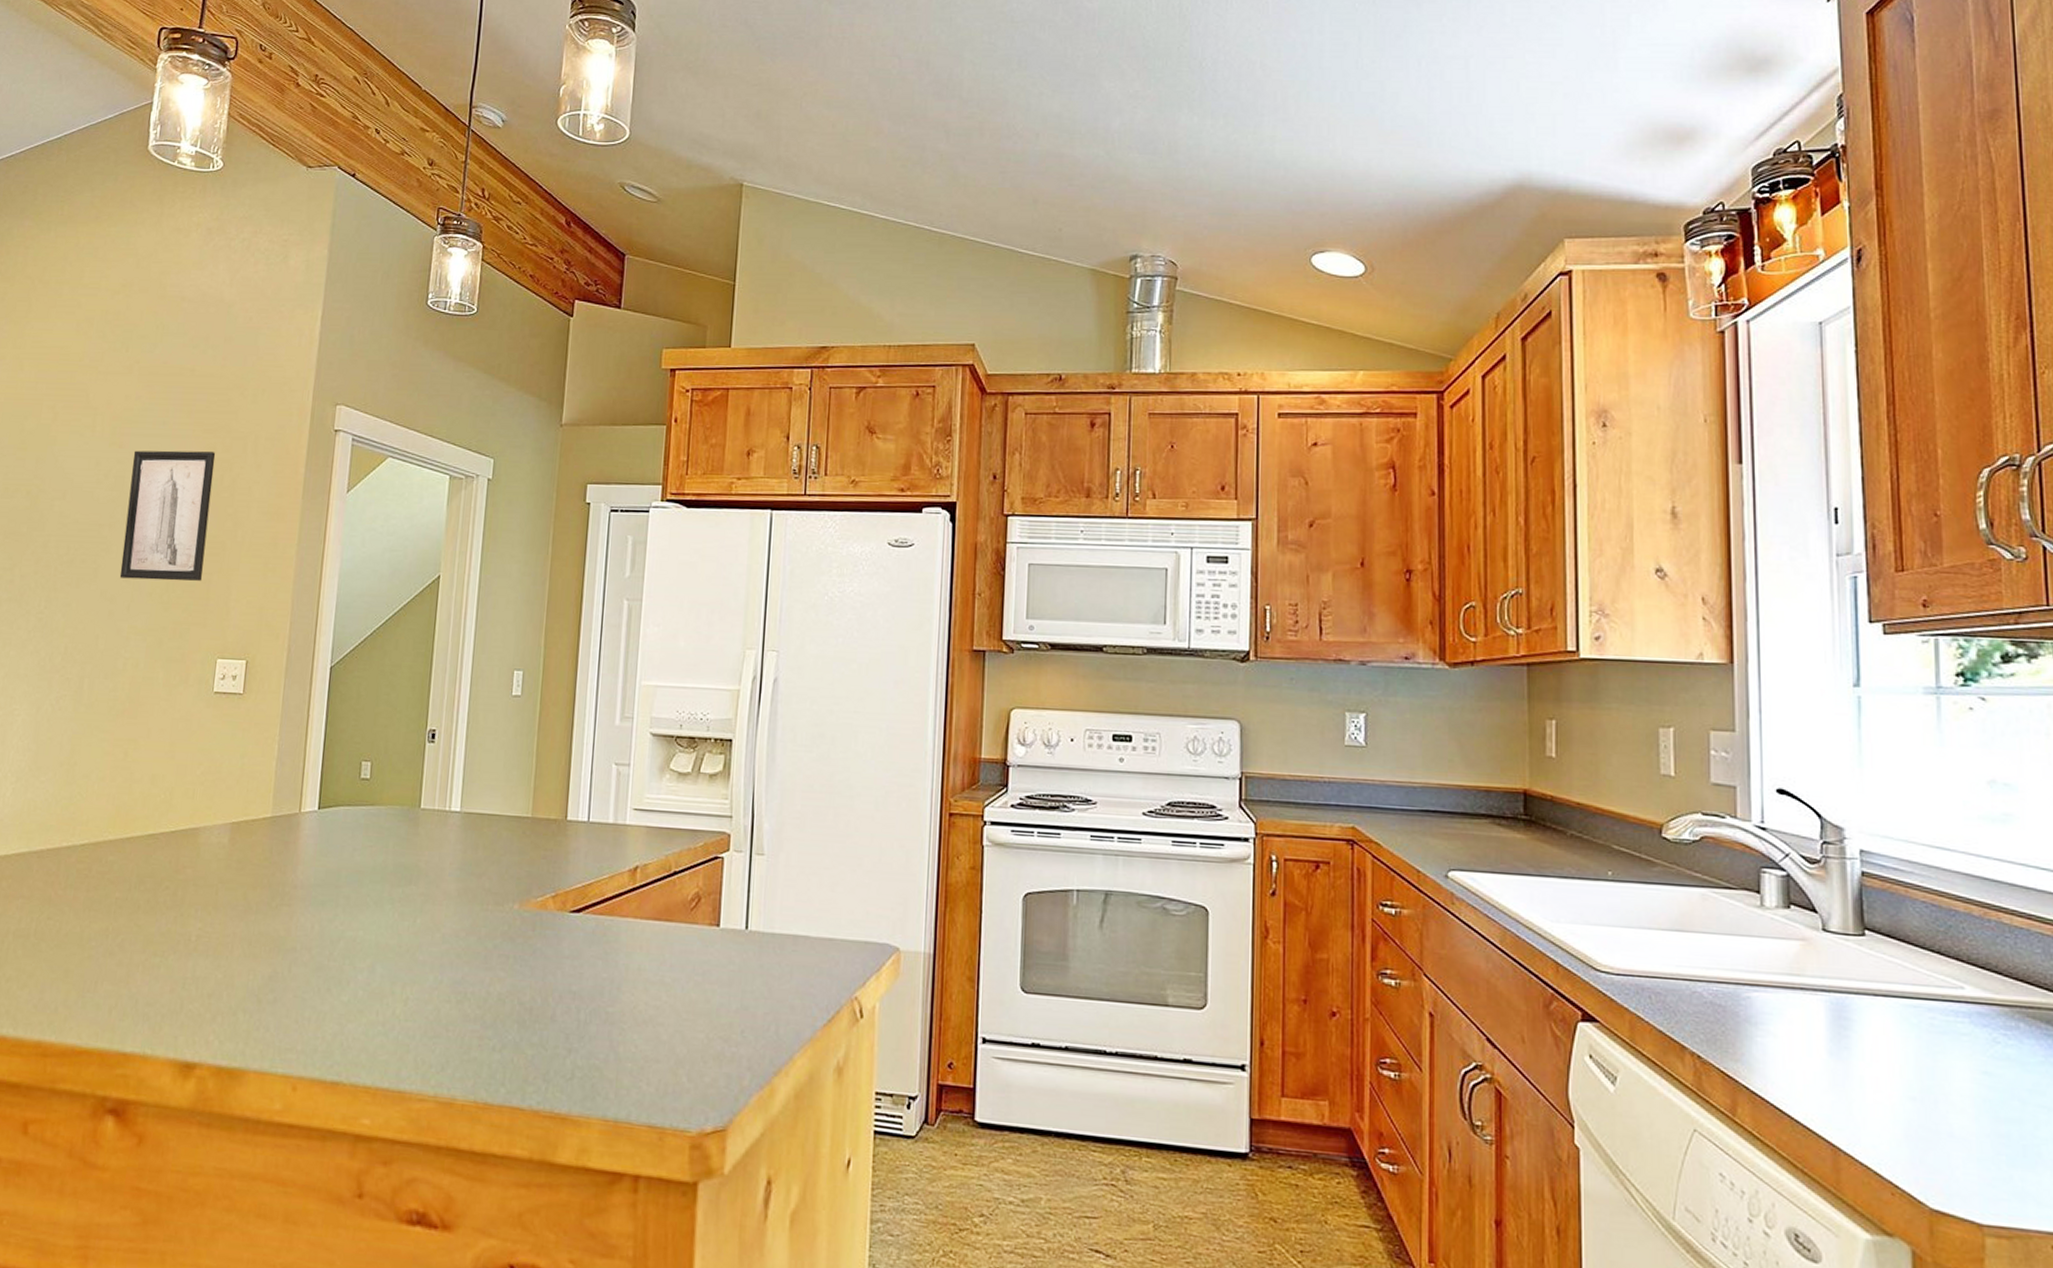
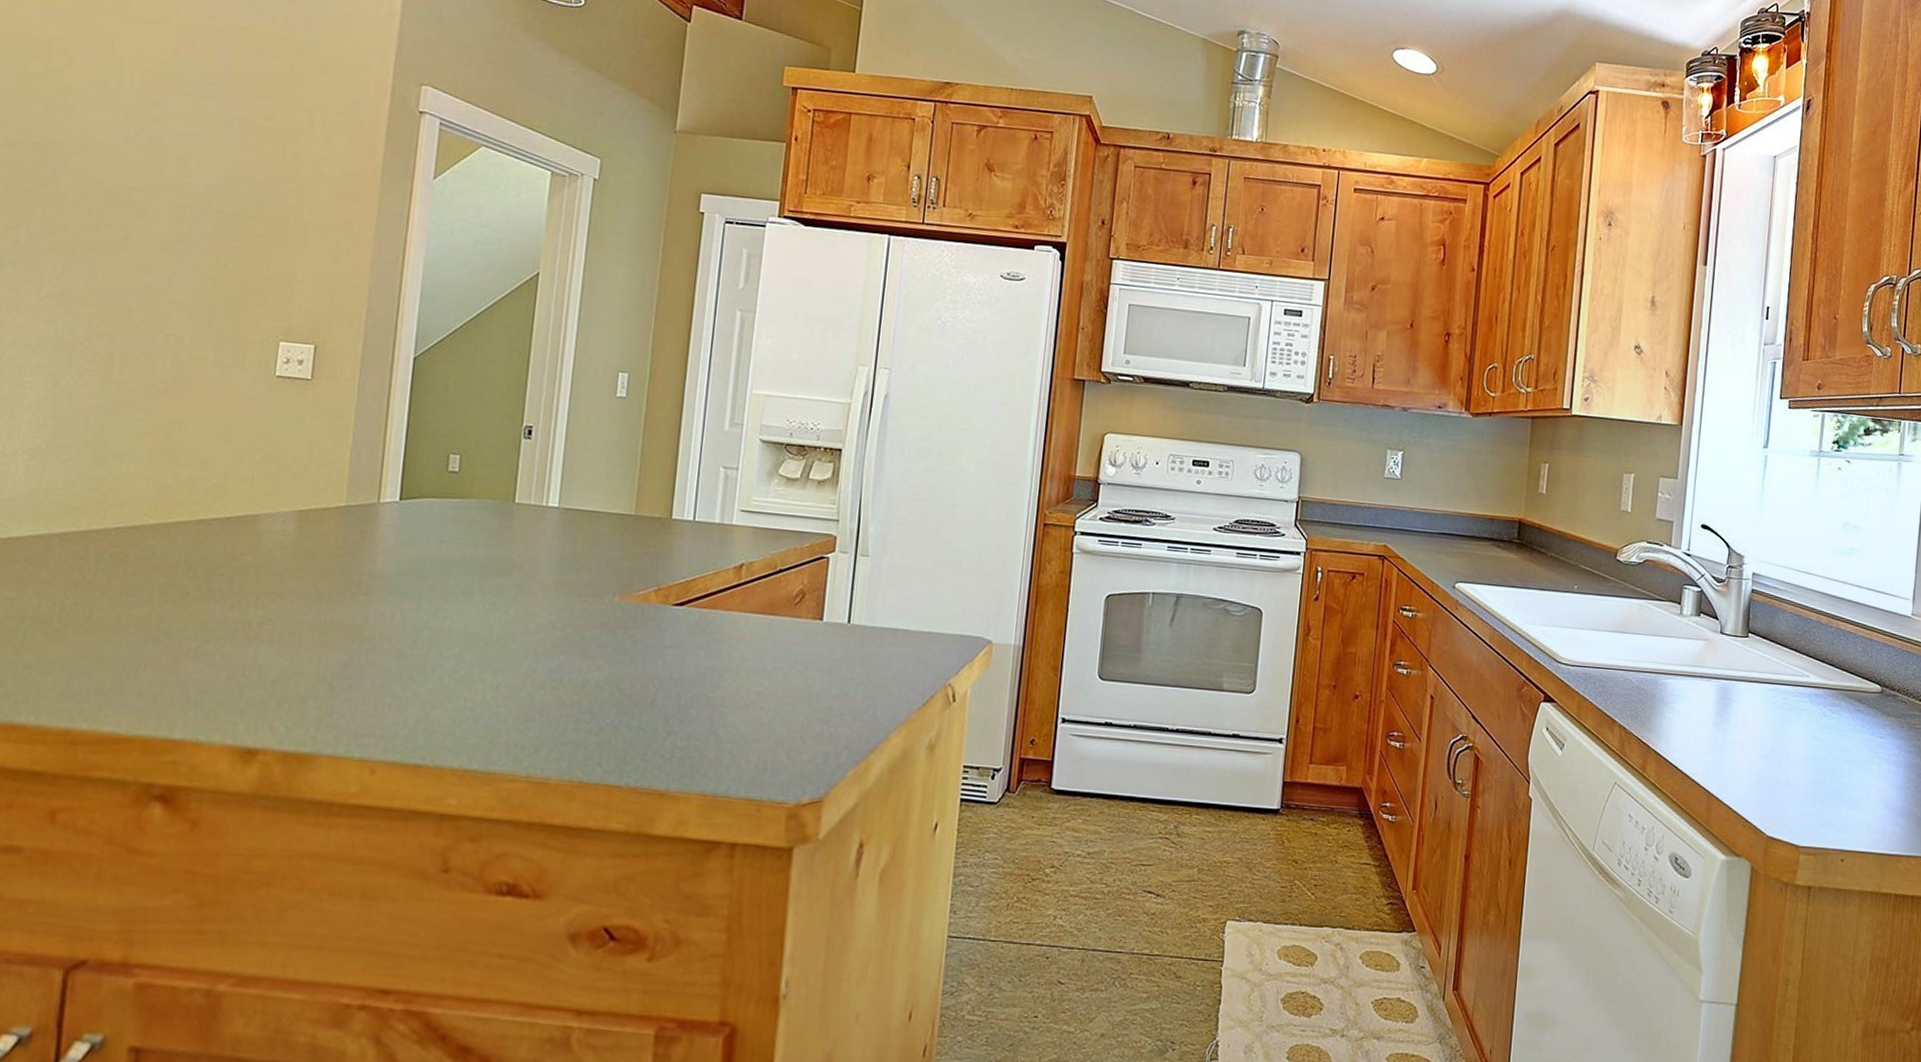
wall art: present [119,450,216,581] -> none [157,110,276,258]

